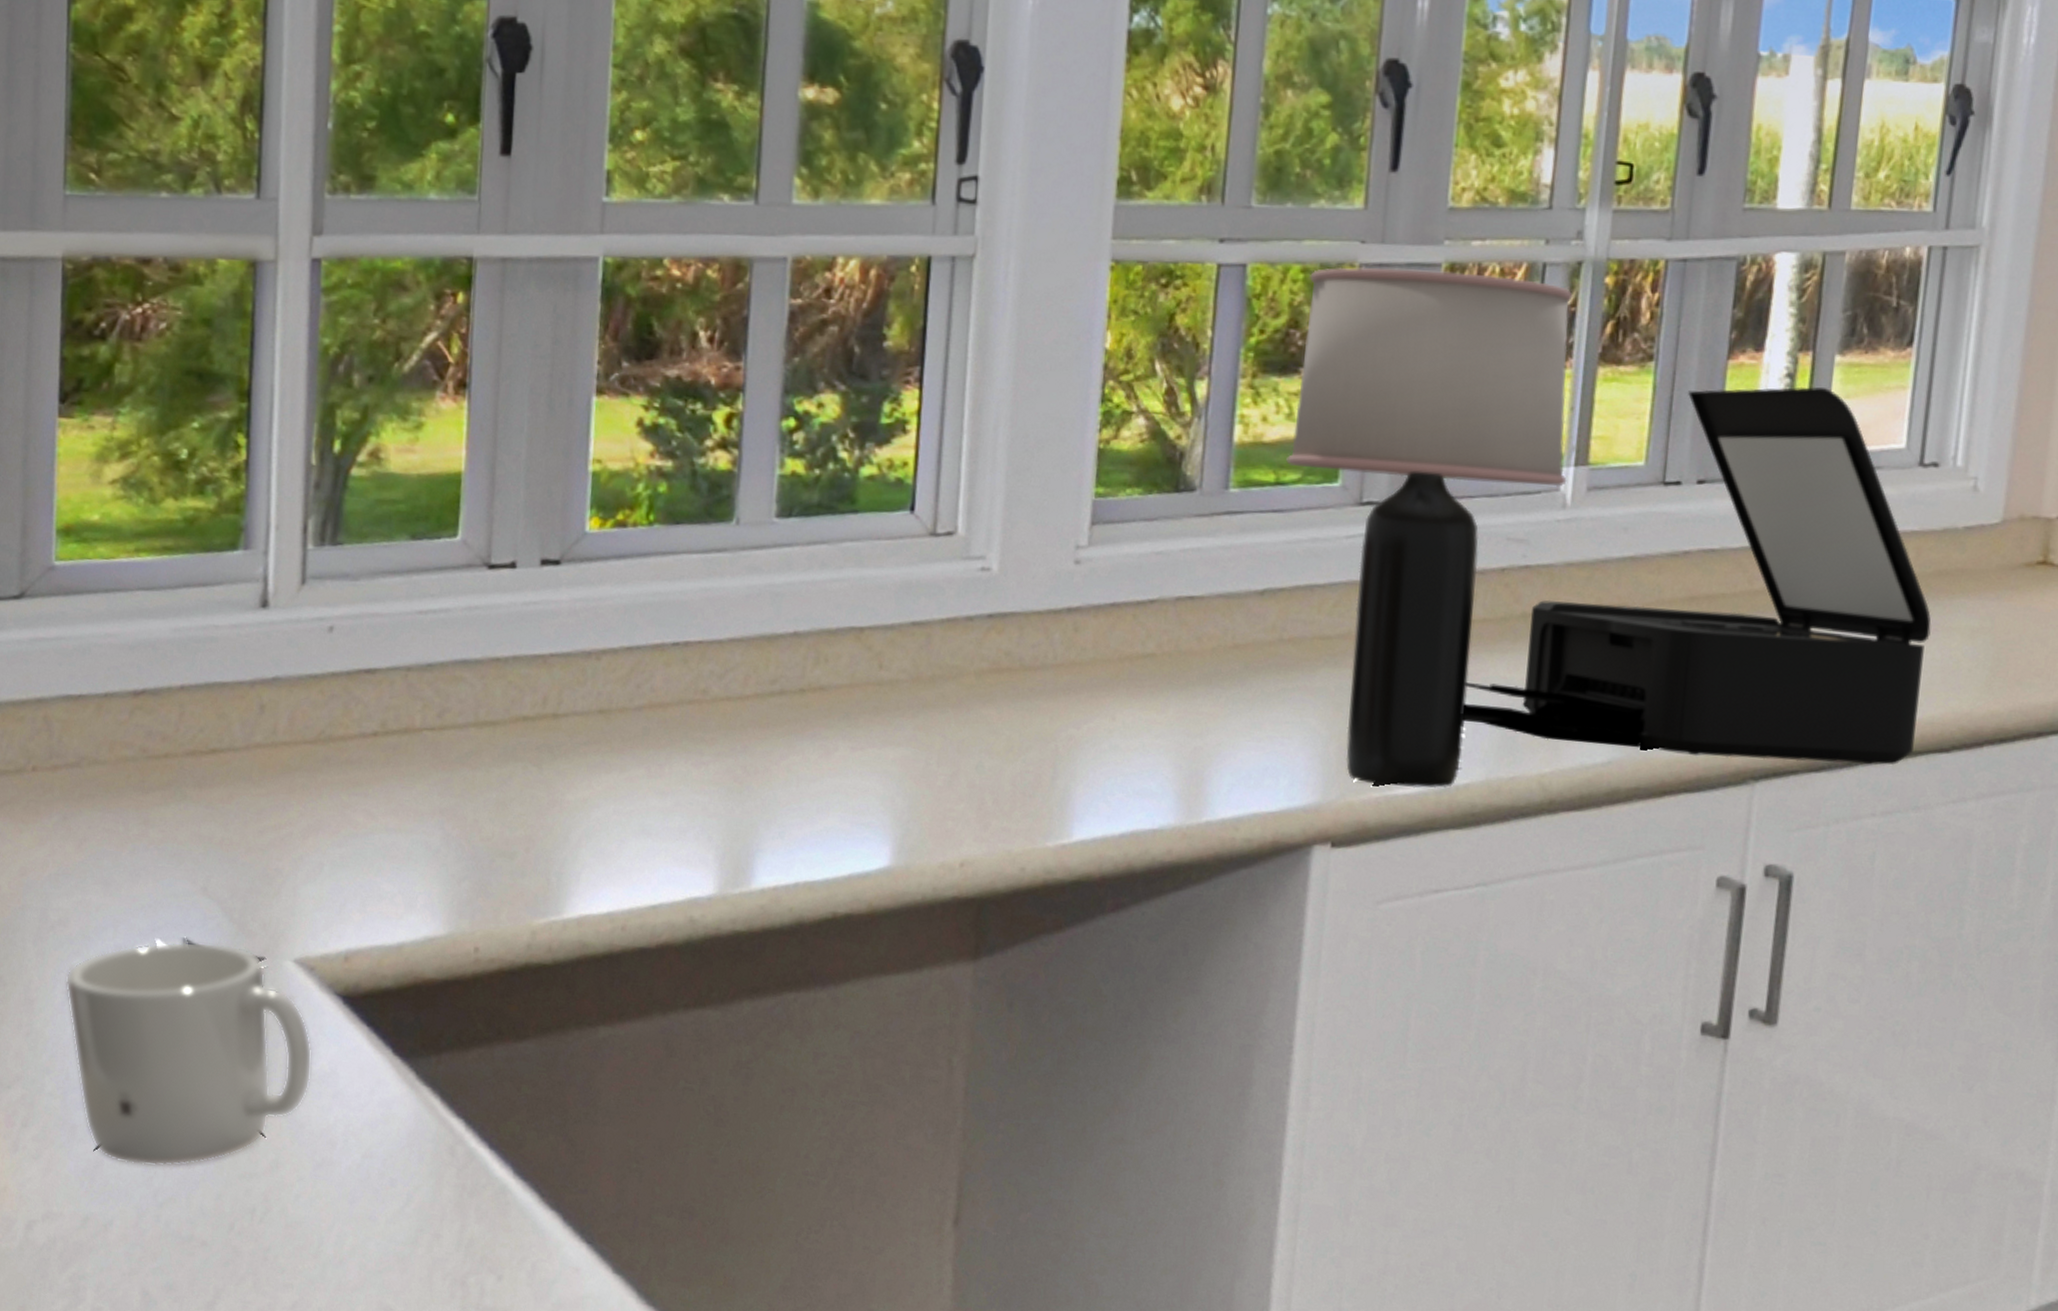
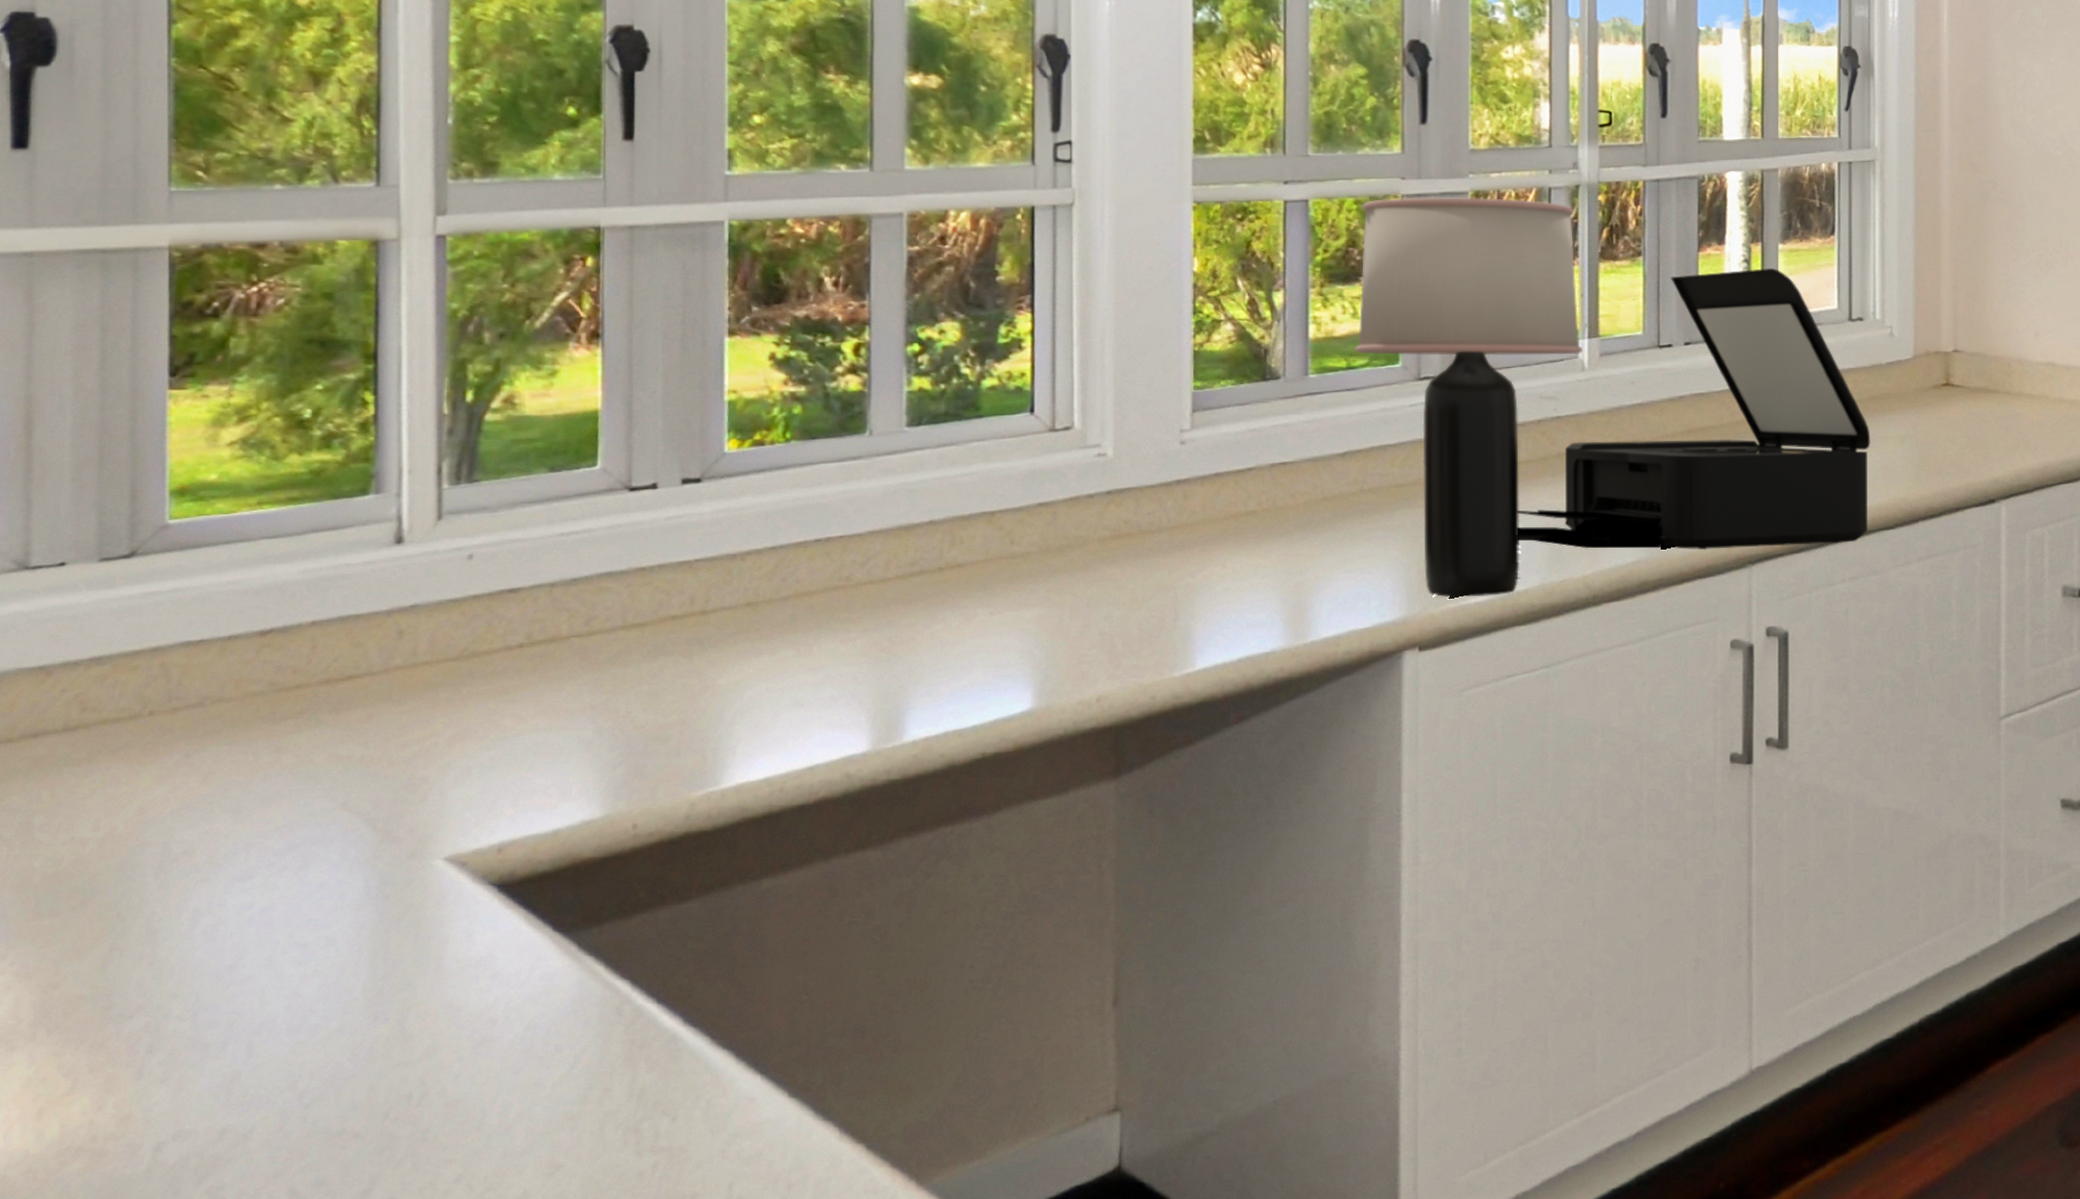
mug: present [65,941,312,1166] -> none [192,853,467,1071]

